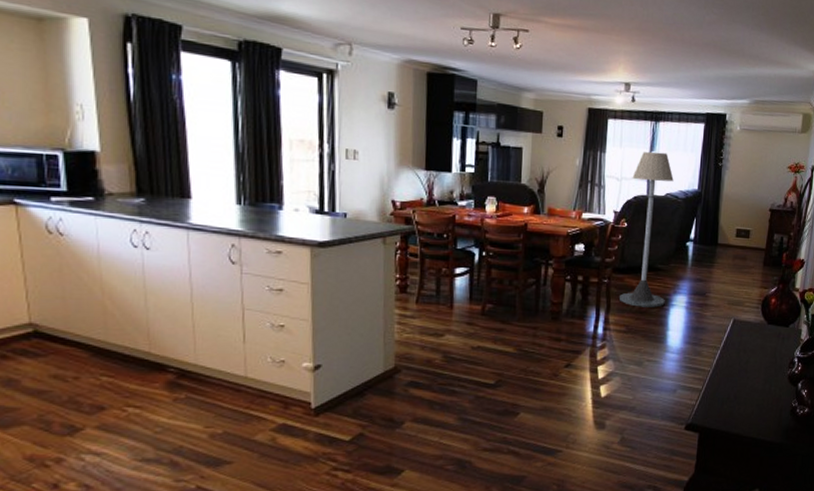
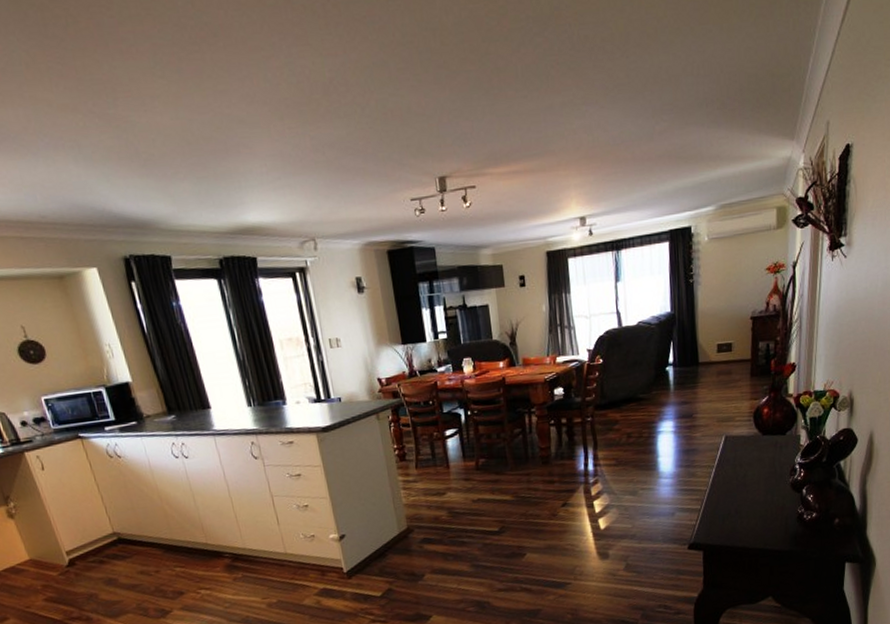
floor lamp: present [620,151,674,308] -> none [601,280,652,439]

